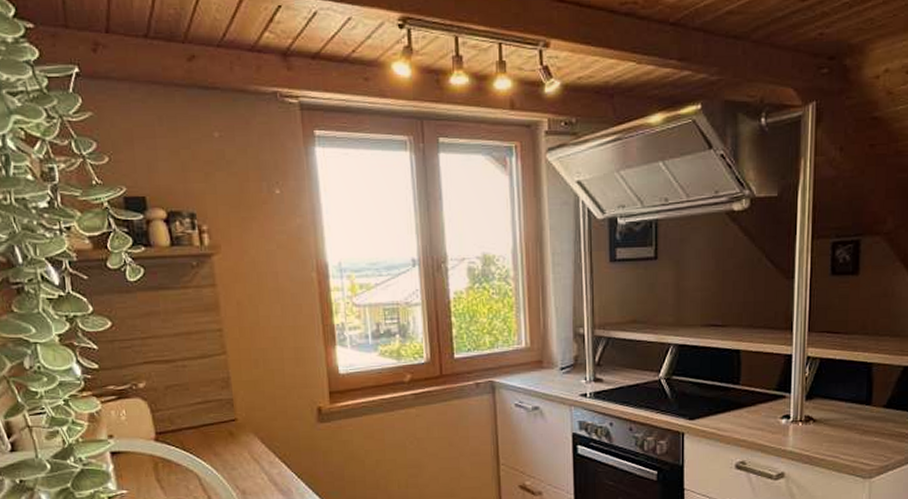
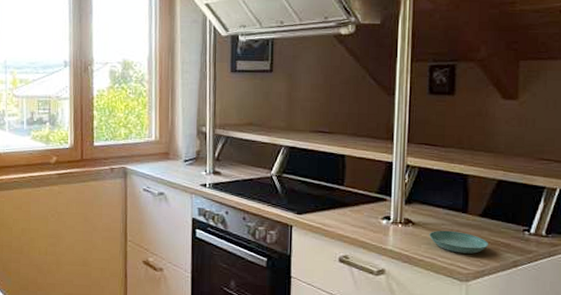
saucer: none [831,425,894,449] -> present [429,230,489,254]

